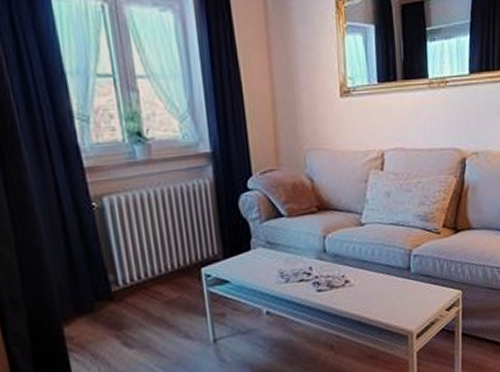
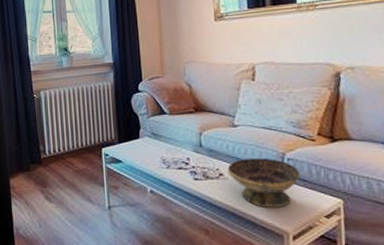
decorative bowl: none [353,257,426,311] -> present [227,157,301,207]

